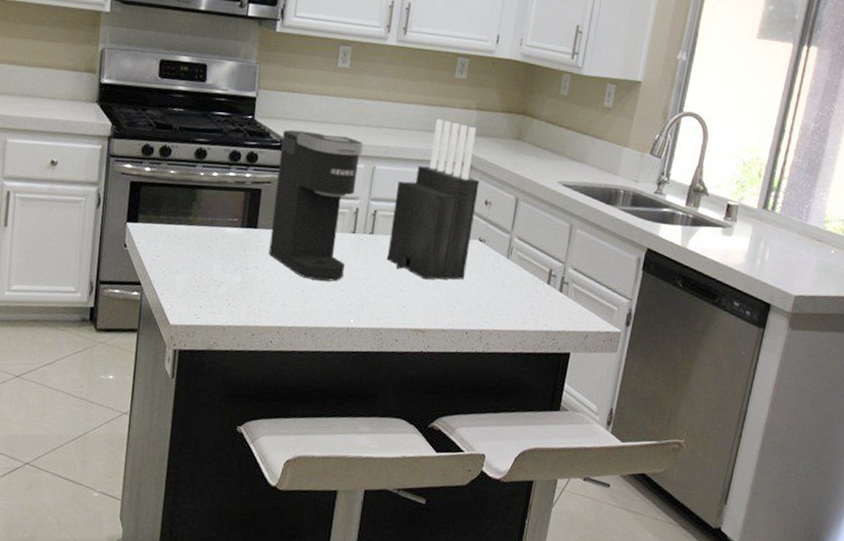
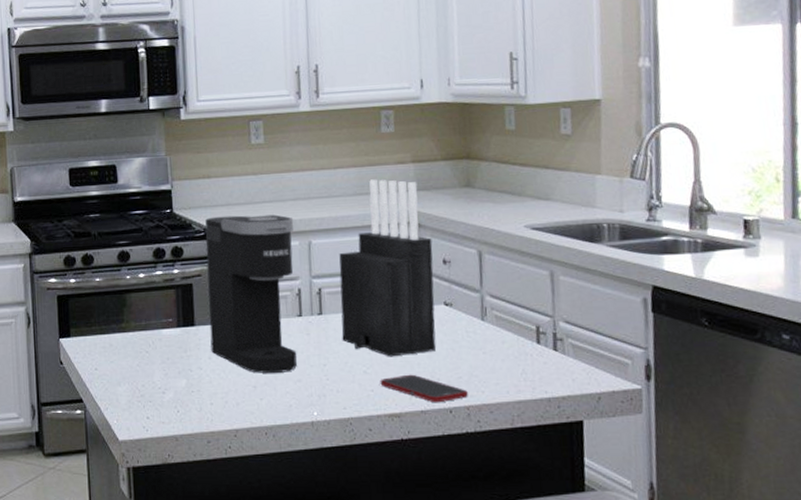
cell phone: none [412,296,484,325] -> present [380,374,468,403]

